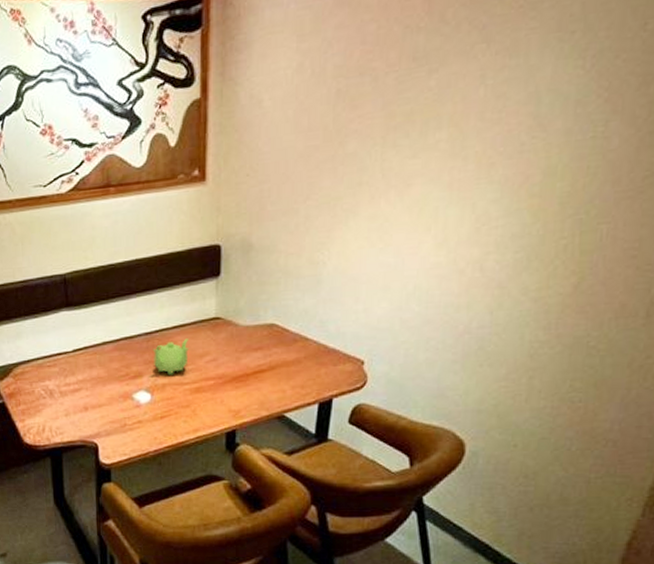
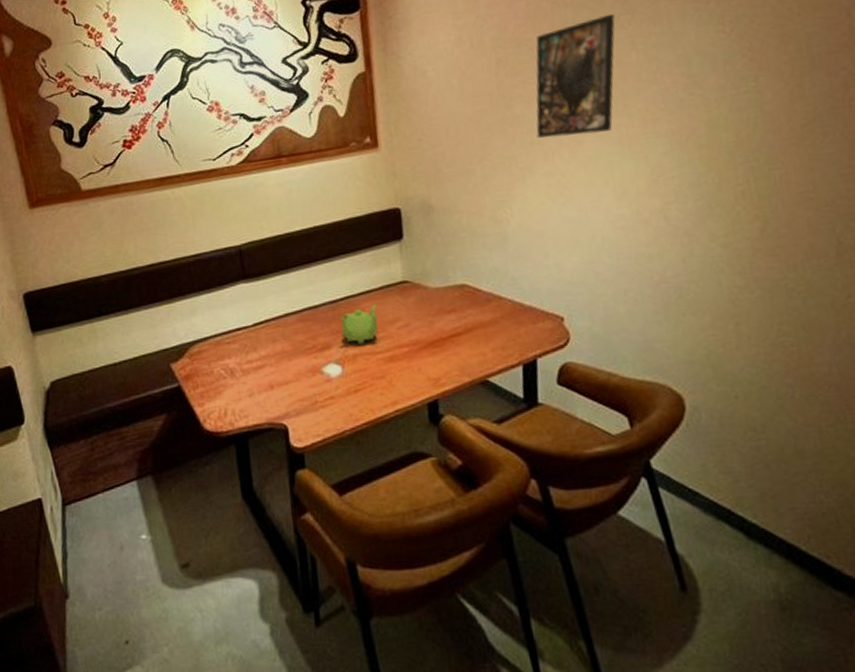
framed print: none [366,42,469,179] -> present [536,13,615,138]

